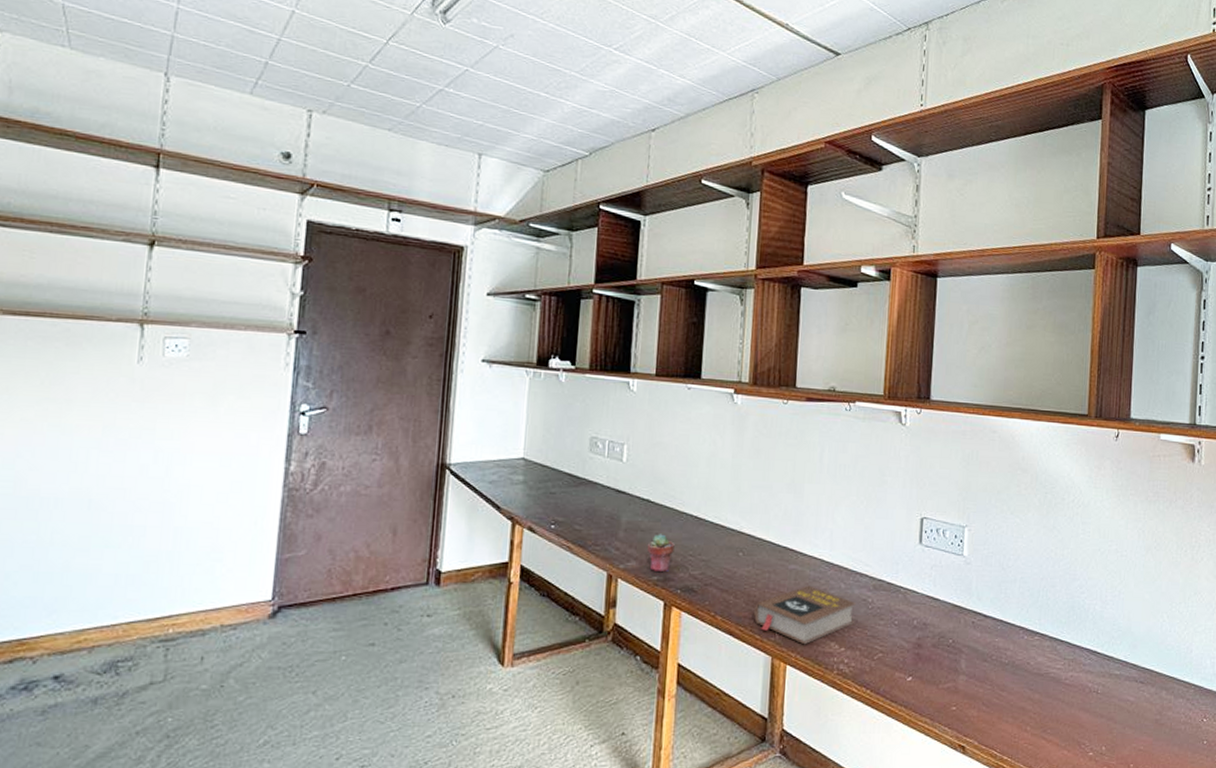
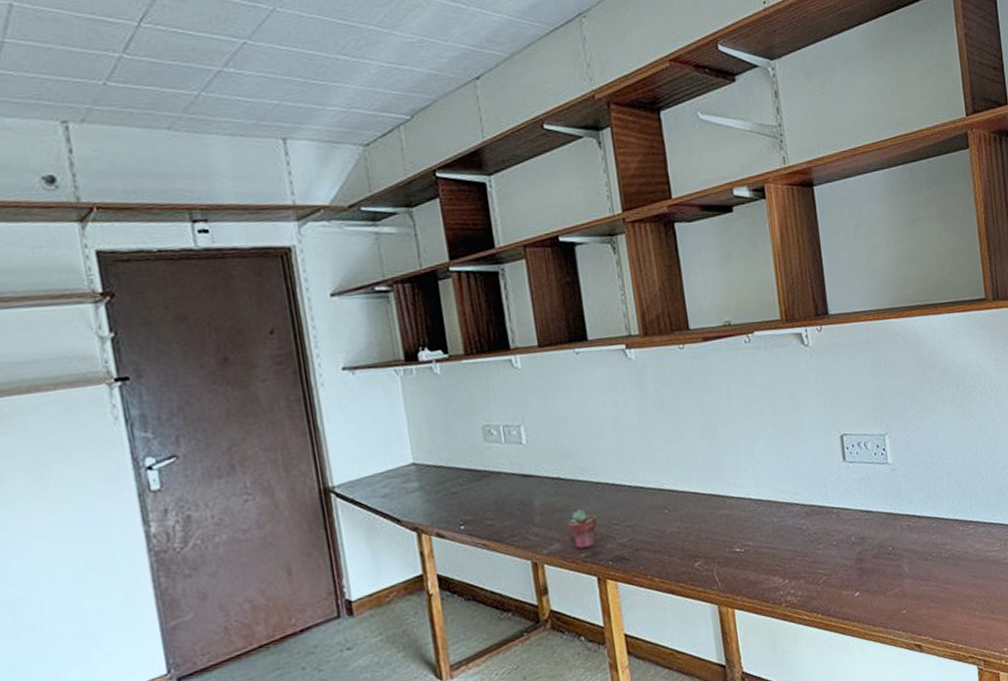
book: present [754,585,857,645] -> none [691,526,795,586]

